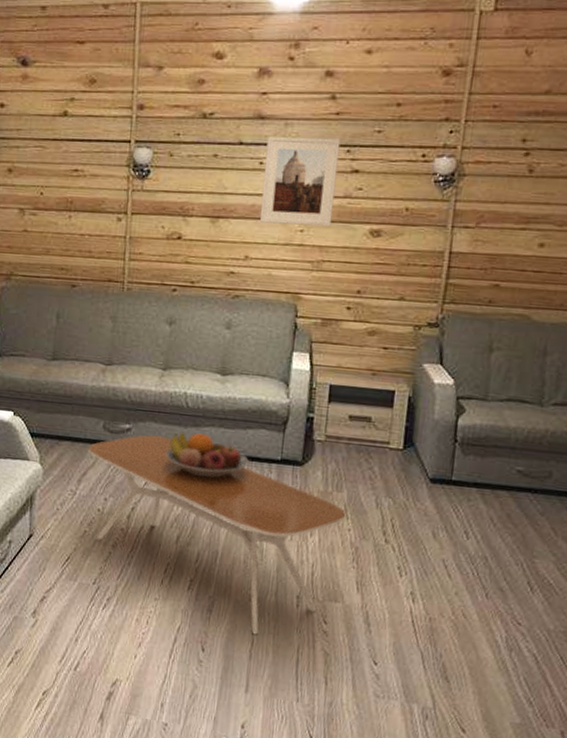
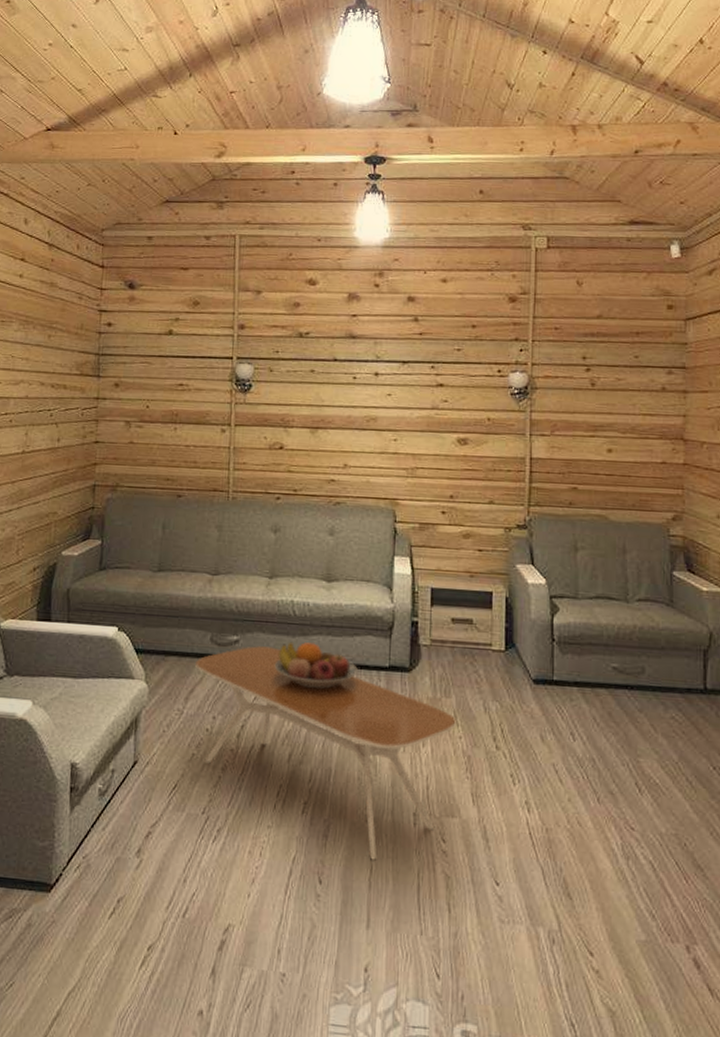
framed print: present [259,136,341,227] -> none [355,354,425,436]

